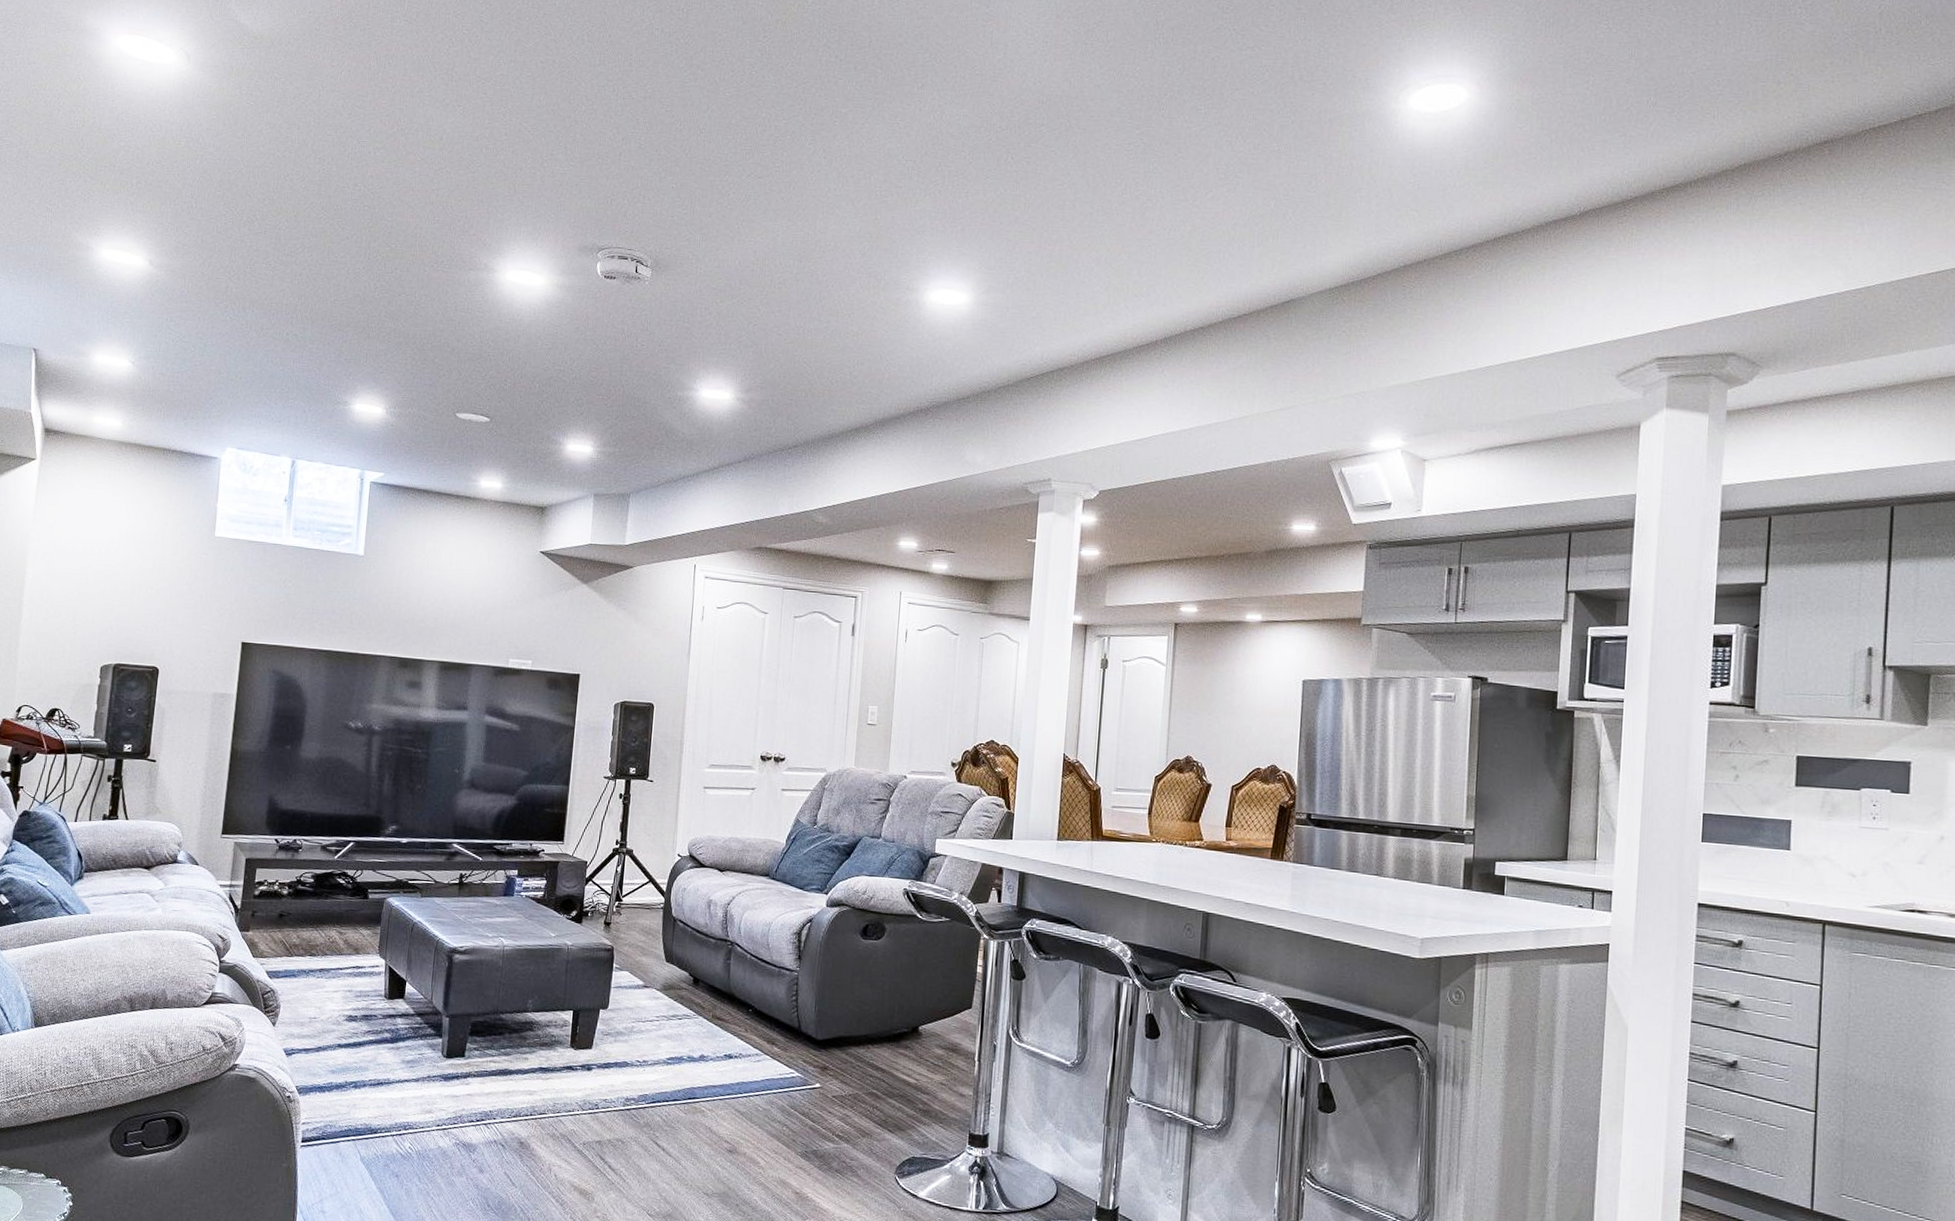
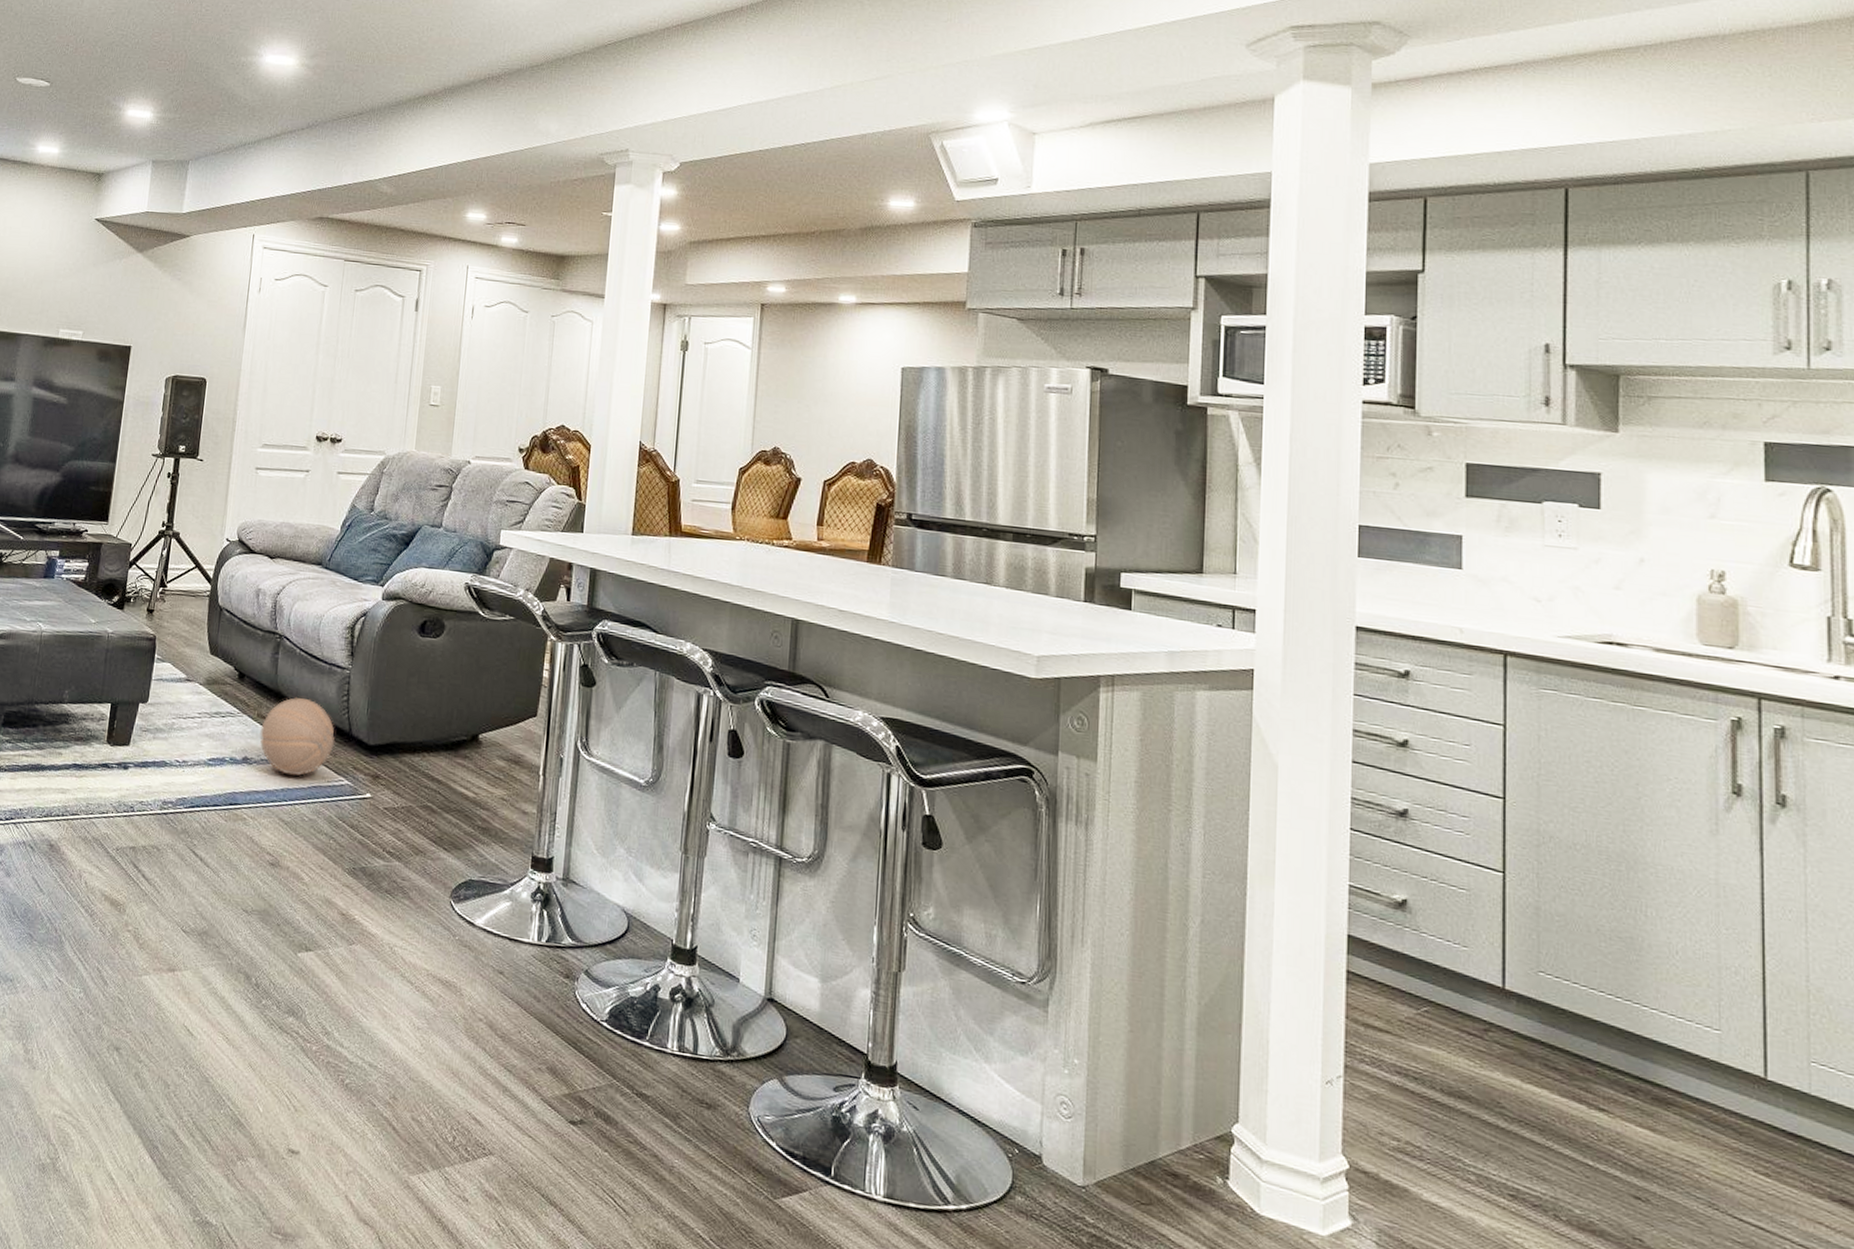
basketball: none [715,999,786,1071] -> present [260,698,335,776]

